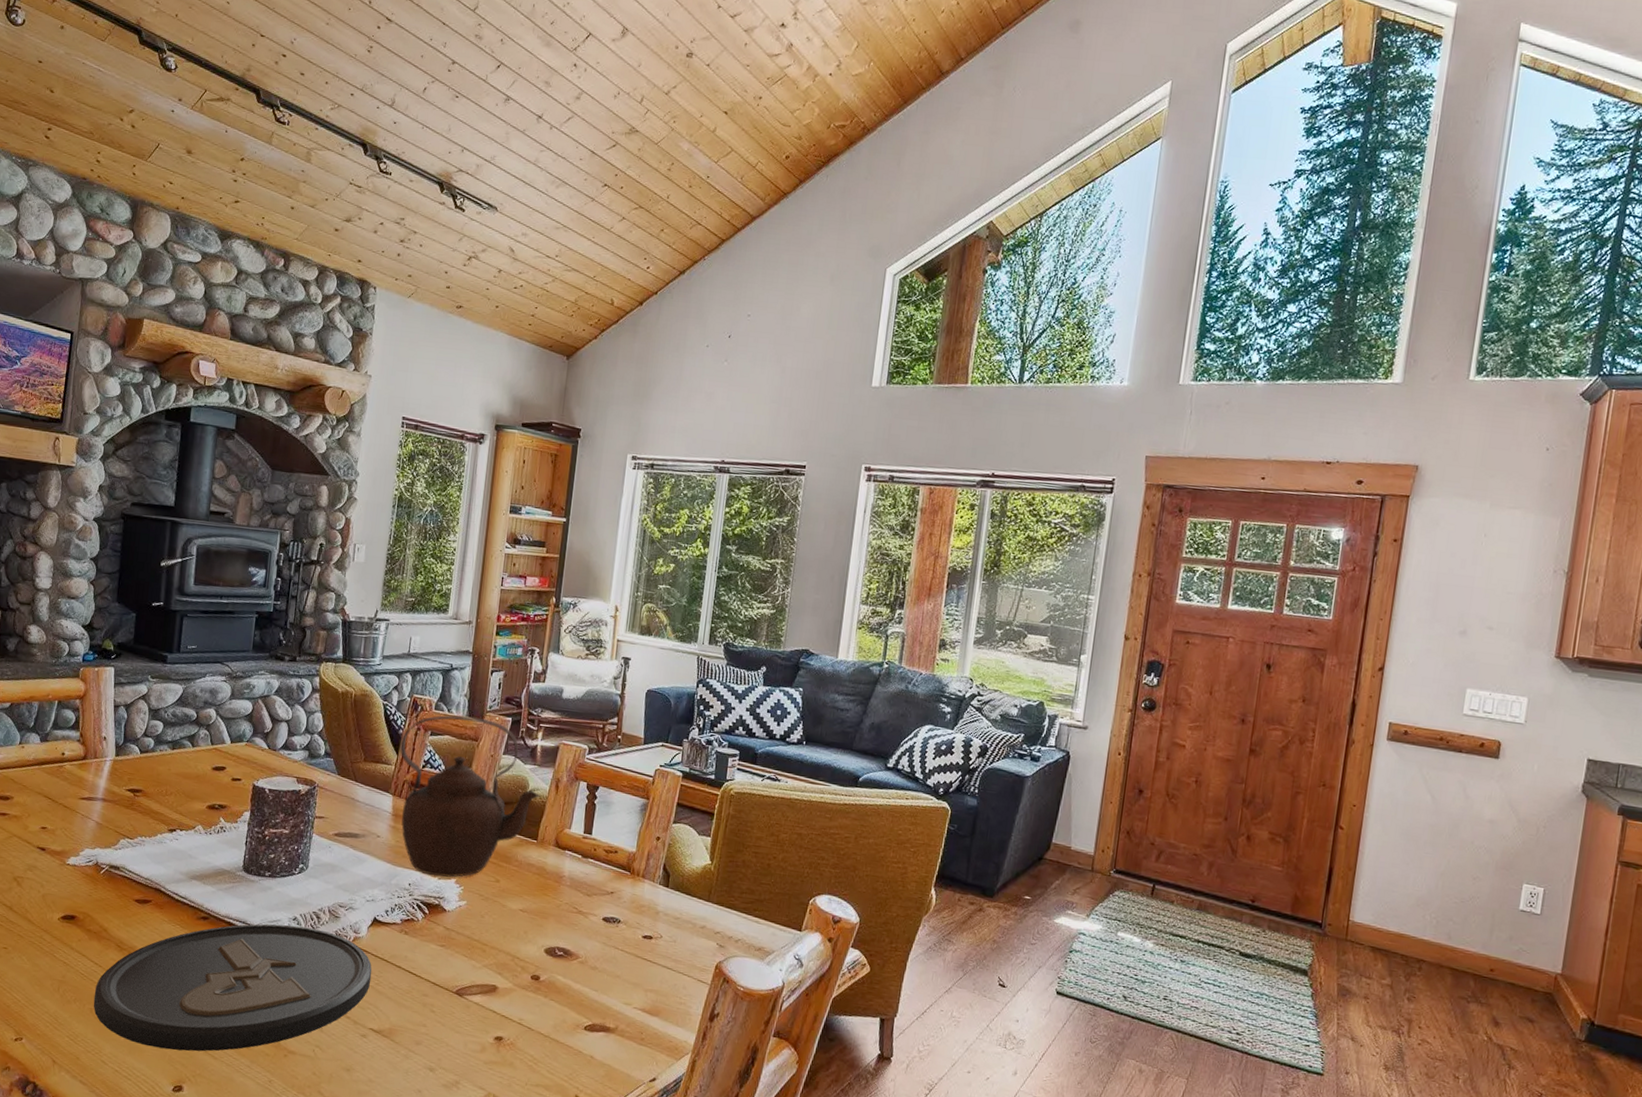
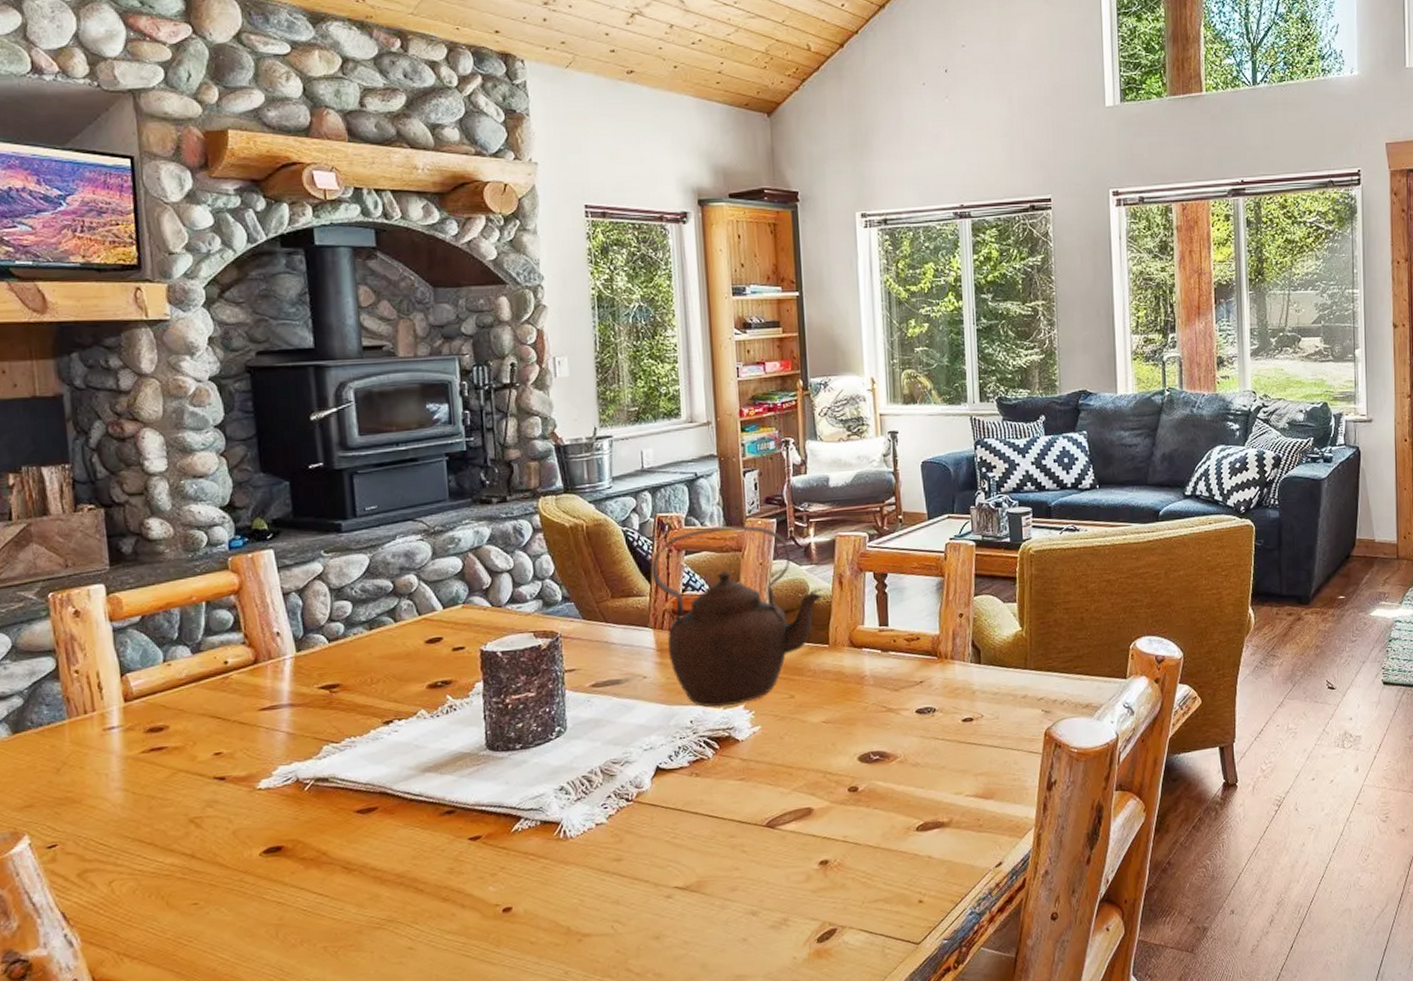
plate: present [93,924,372,1052] -> none [325,793,666,972]

